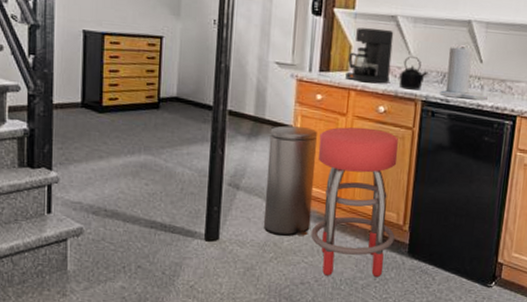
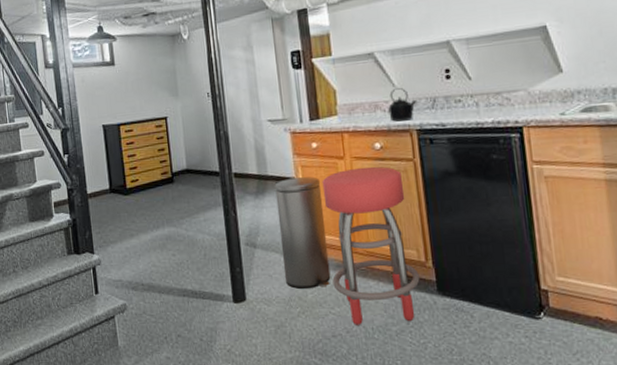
coffee maker: present [345,27,394,83] -> none [335,67,380,124]
paper towel: present [439,47,488,101] -> none [433,68,486,122]

